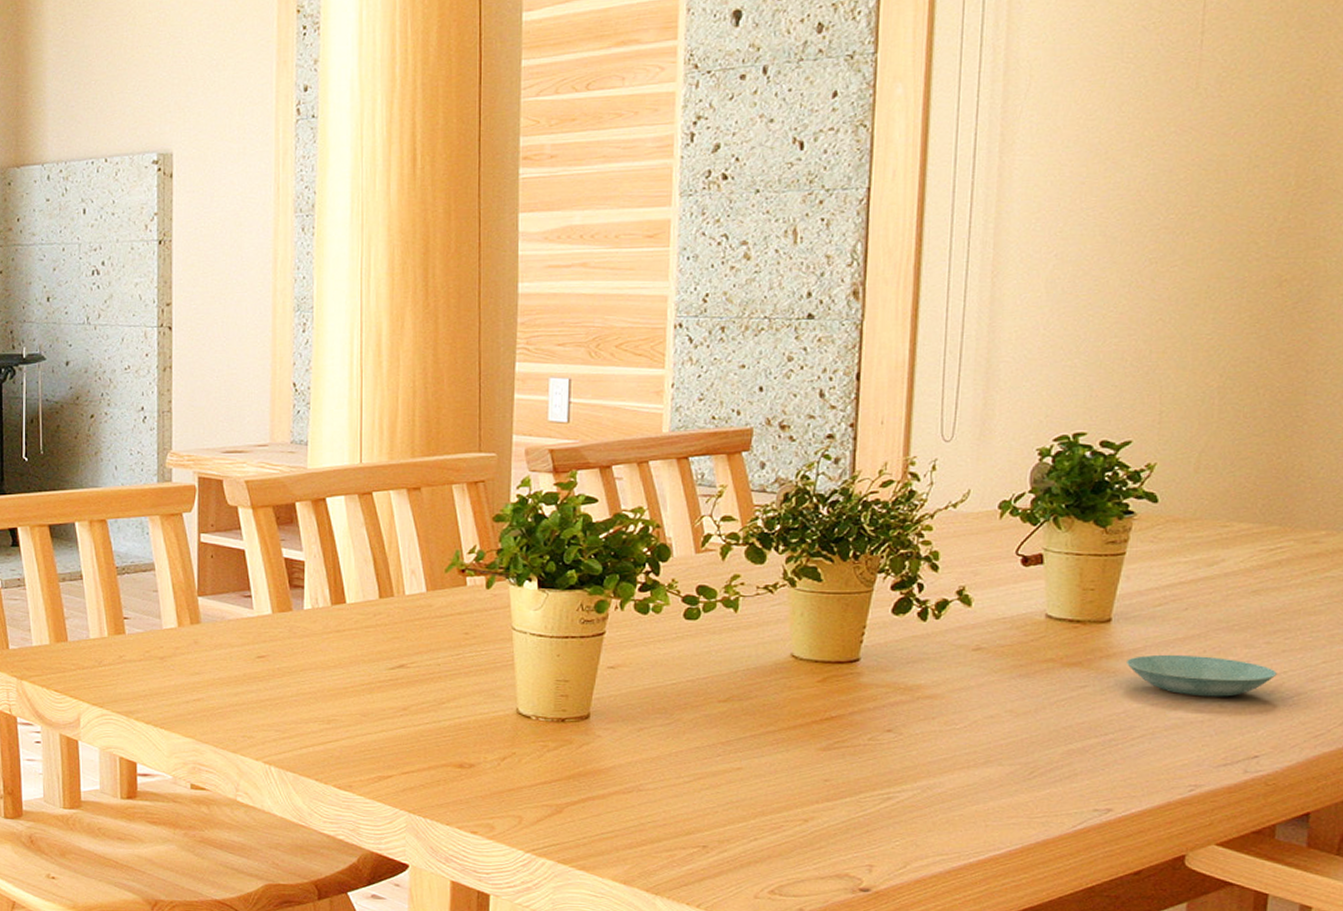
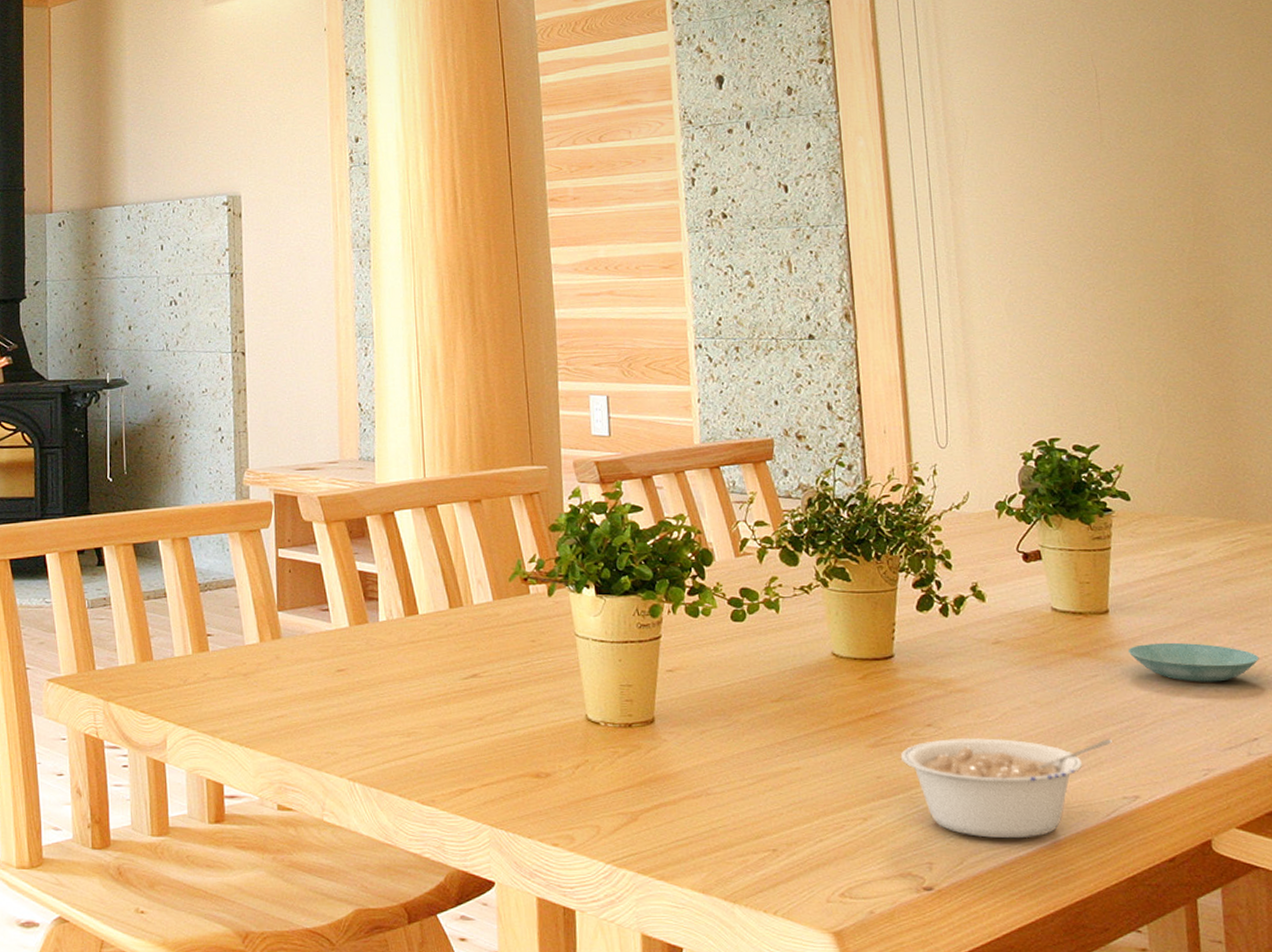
legume: none [852,745,1092,846] -> present [900,738,1112,839]

